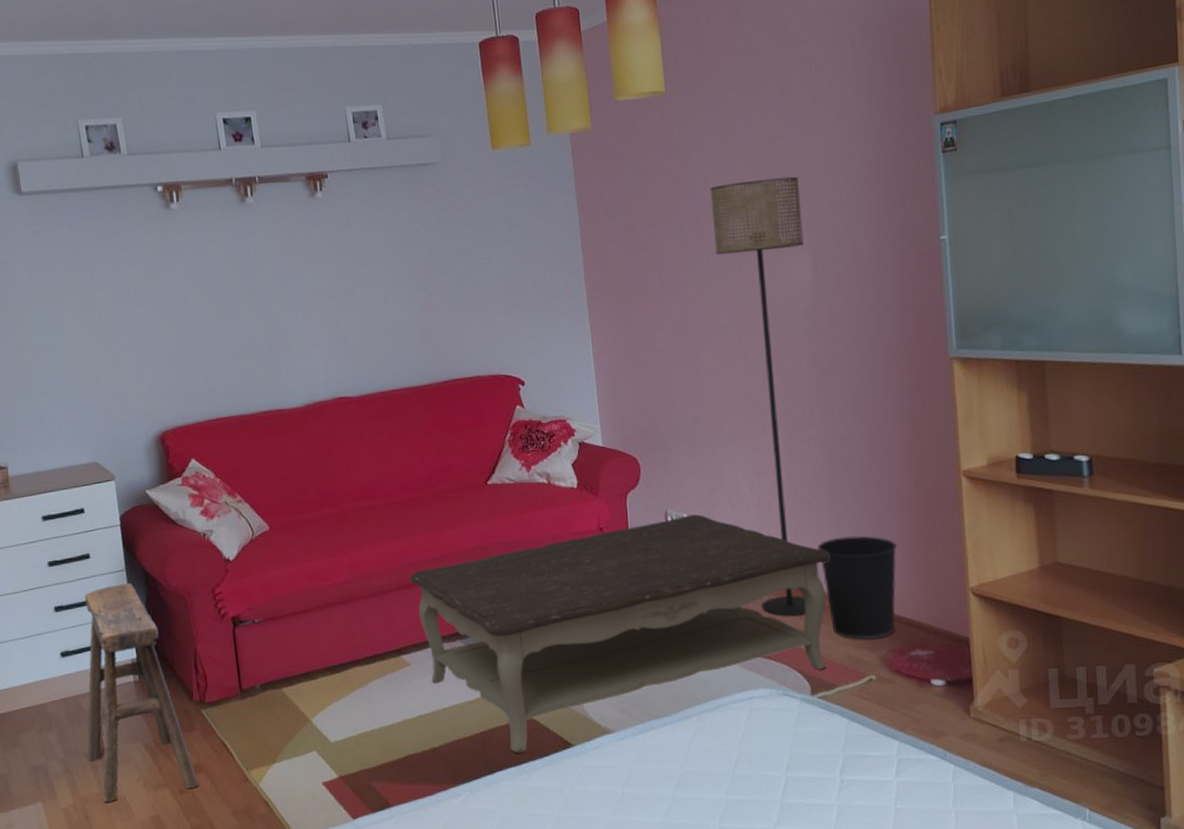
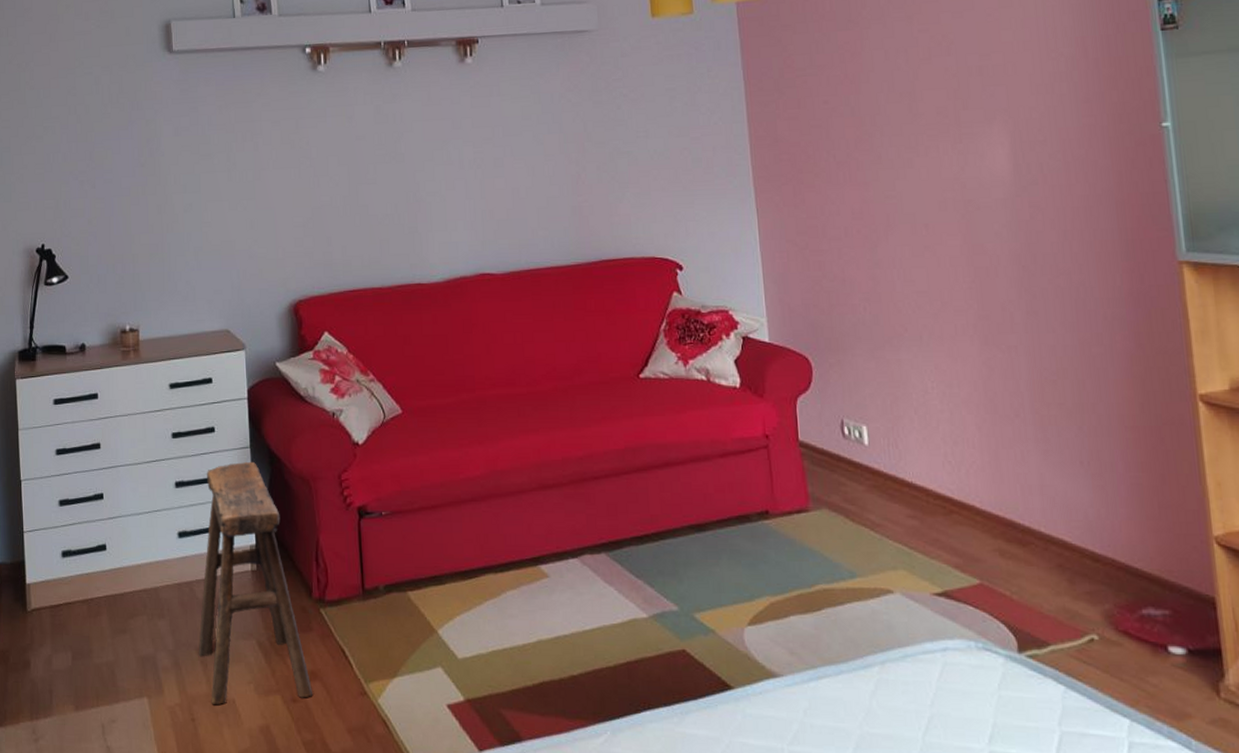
coffee table: present [409,514,829,753] -> none [551,426,1037,691]
floor lamp: present [710,176,807,616] -> none [891,52,1011,554]
wastebasket: present [817,535,897,641] -> none [1022,464,1121,592]

